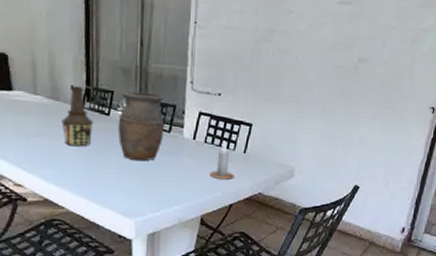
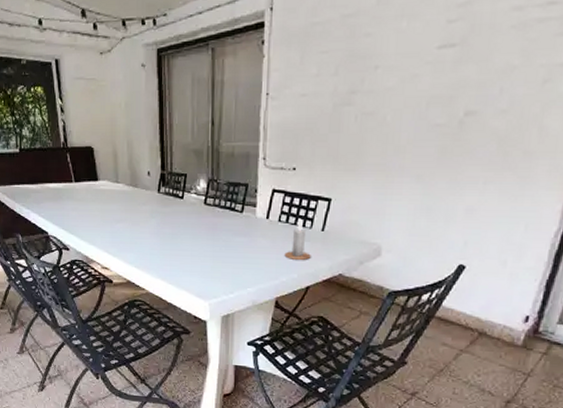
bottle: present [61,86,93,147] -> none [140,172,168,231]
vase: present [118,91,164,162] -> none [191,172,237,243]

